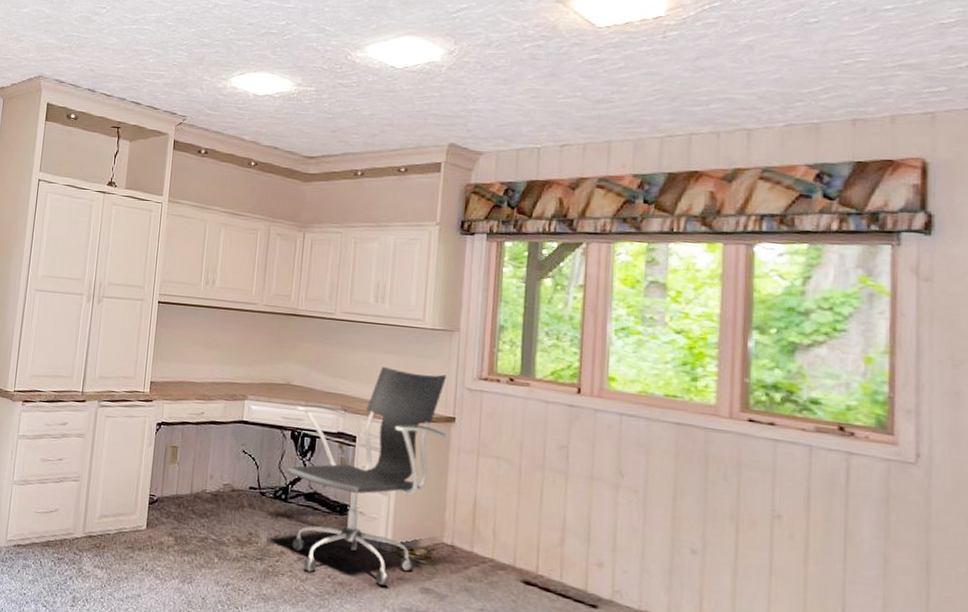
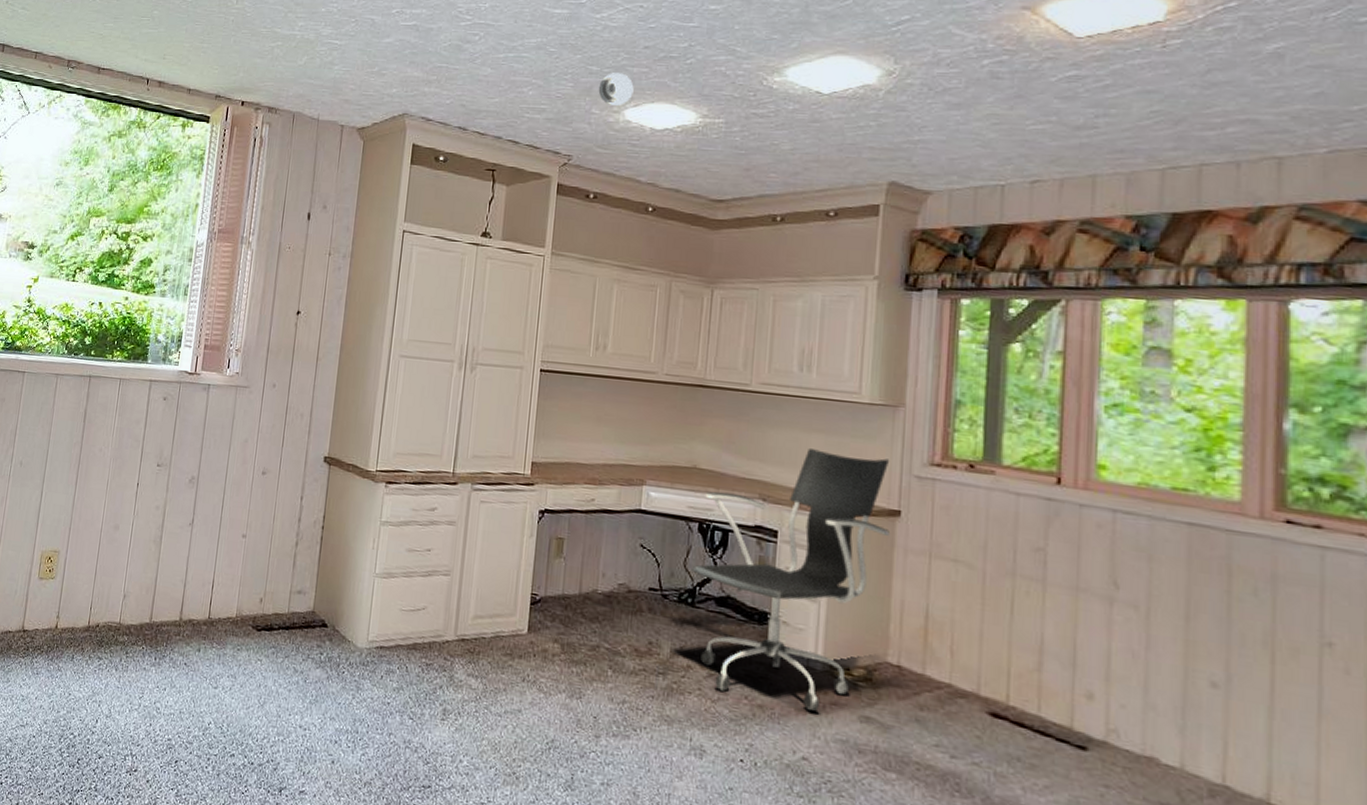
smoke detector: none [209,45,240,75] -> present [598,73,634,107]

